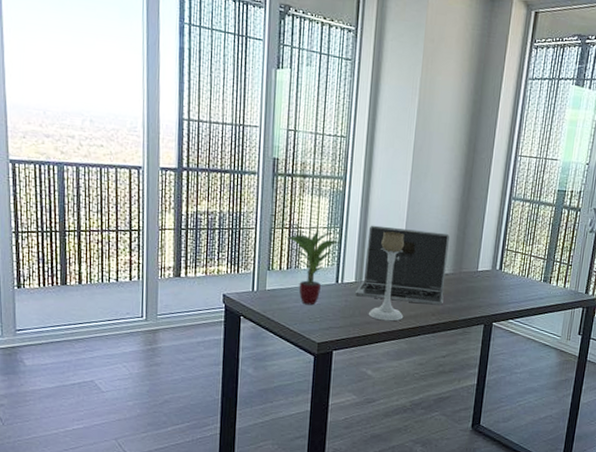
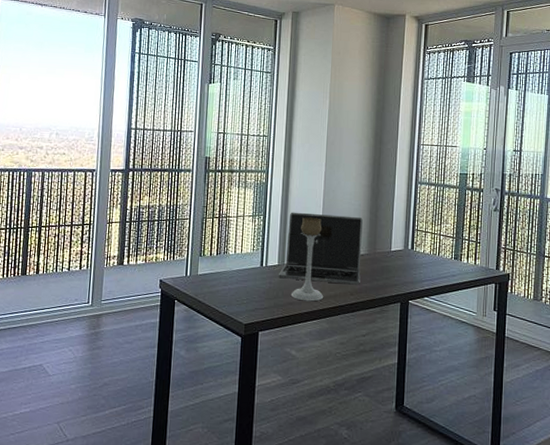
potted plant: present [285,230,342,306] -> none [215,218,265,288]

